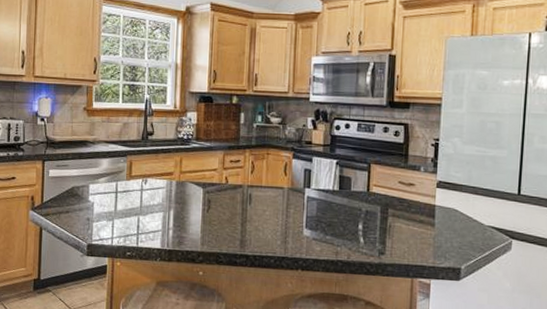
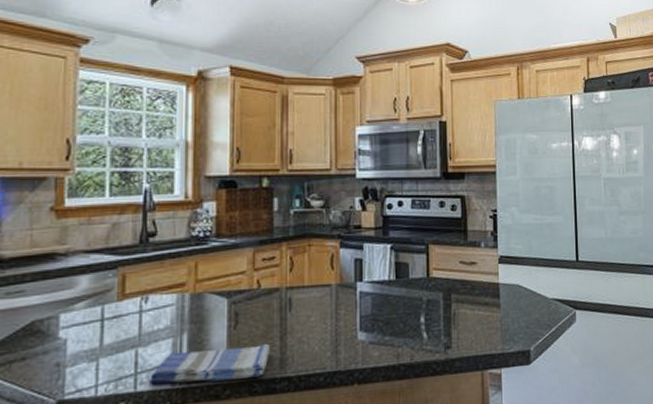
dish towel: none [147,222,233,251] -> present [149,344,270,385]

